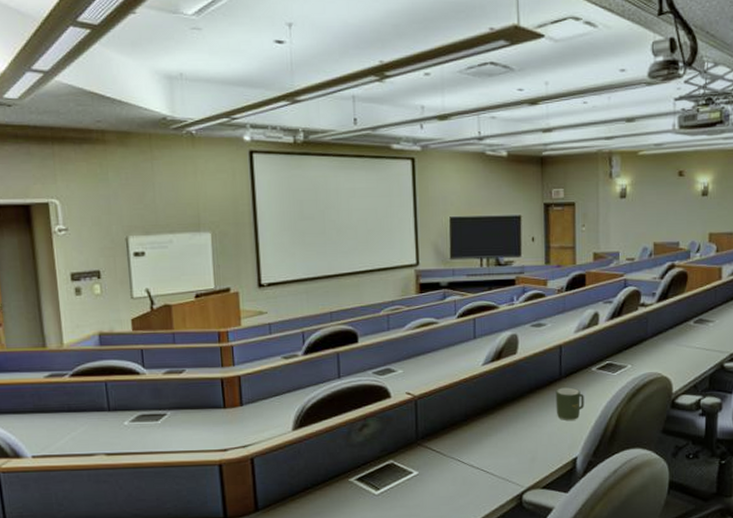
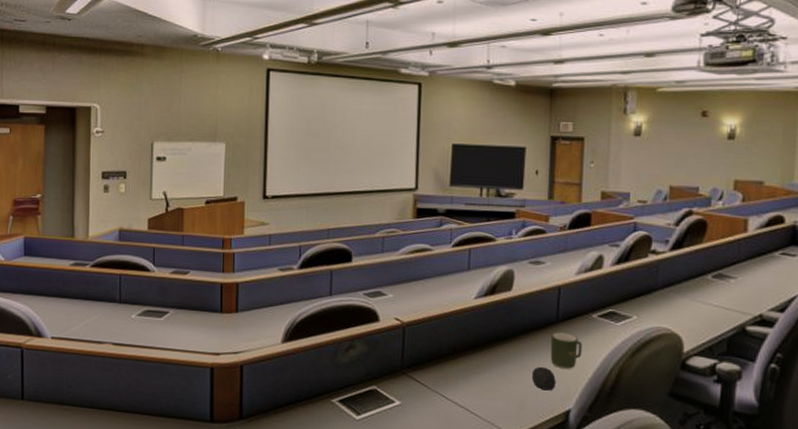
computer mouse: none [540,421,562,443] -> present [531,366,556,391]

